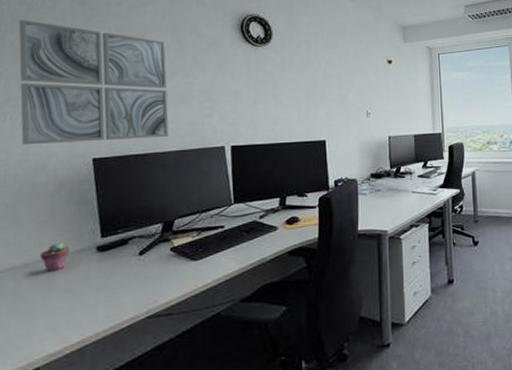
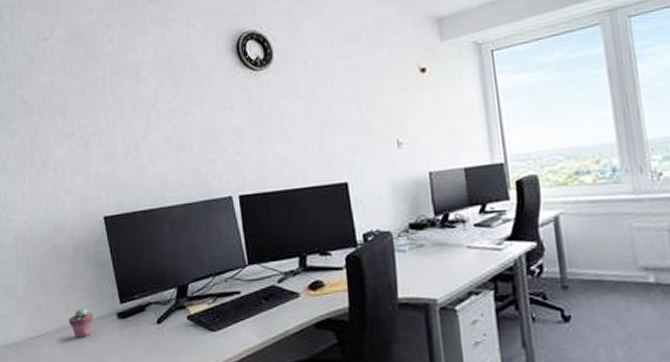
wall art: present [18,20,169,145] -> none [25,71,174,206]

